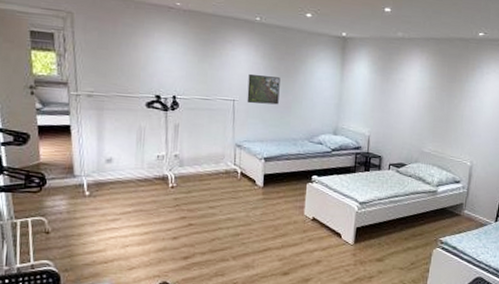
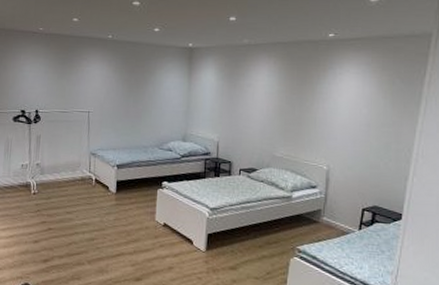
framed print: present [247,73,280,105] -> none [100,86,131,114]

